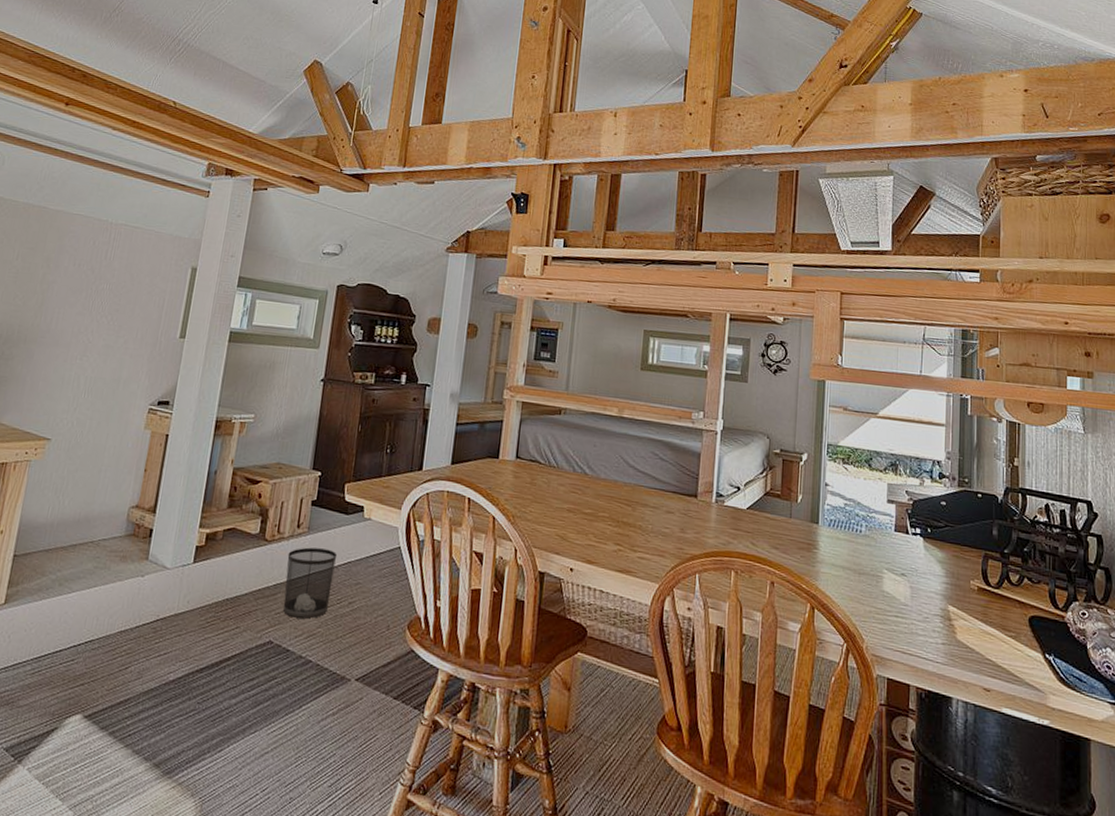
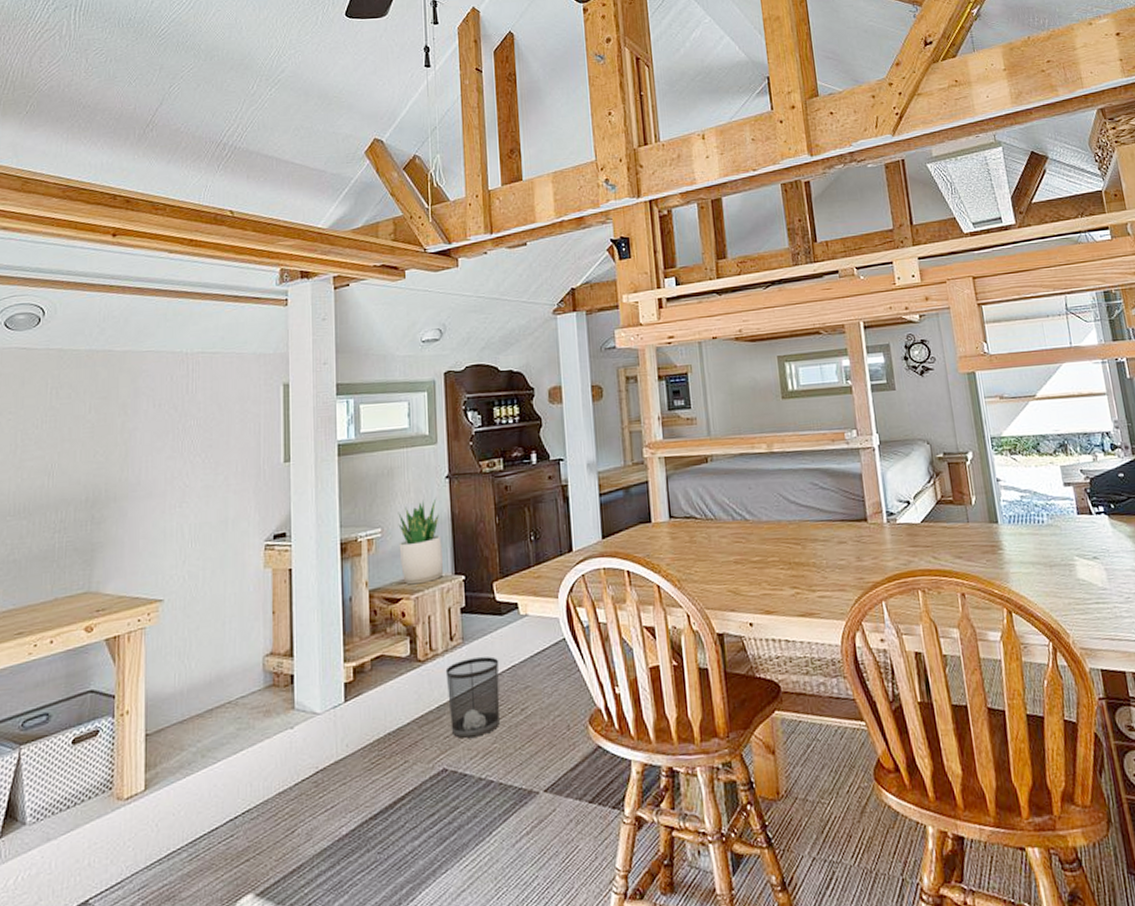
planter: none [266,396,309,472] -> present [398,498,443,585]

